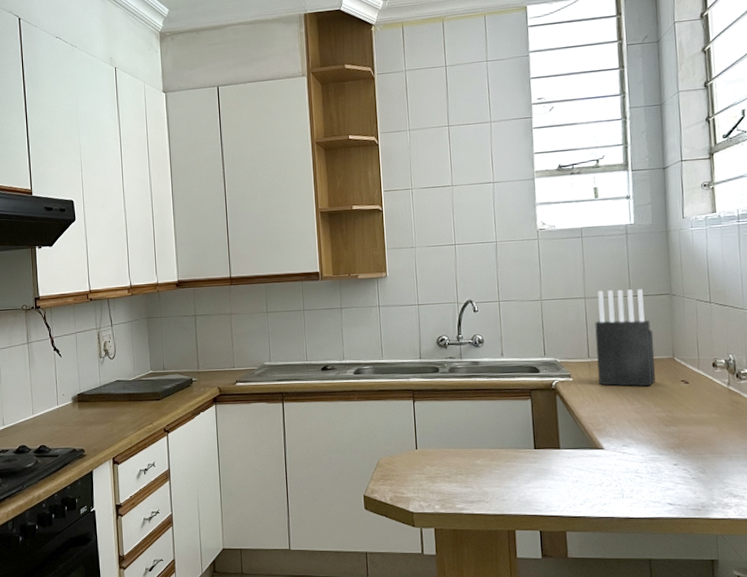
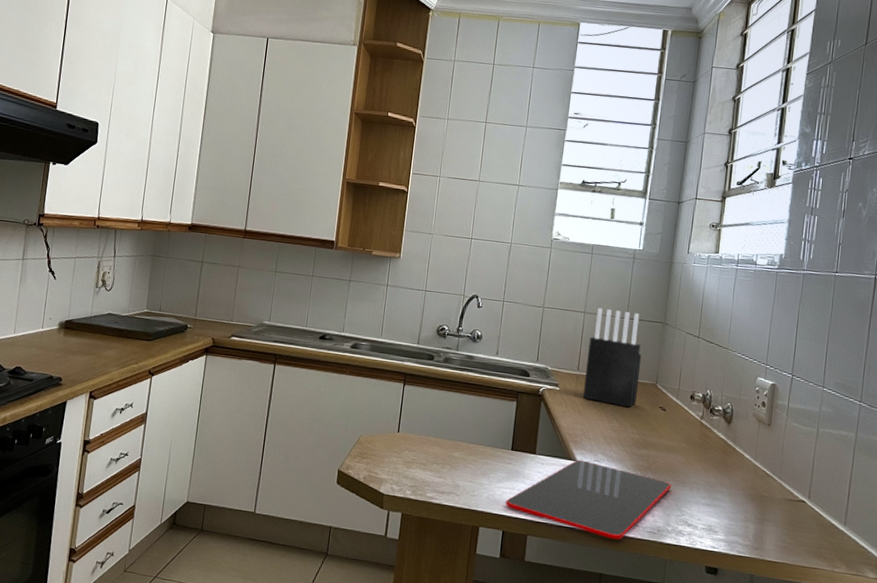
cutting board: none [538,447,709,522] -> present [505,459,672,540]

